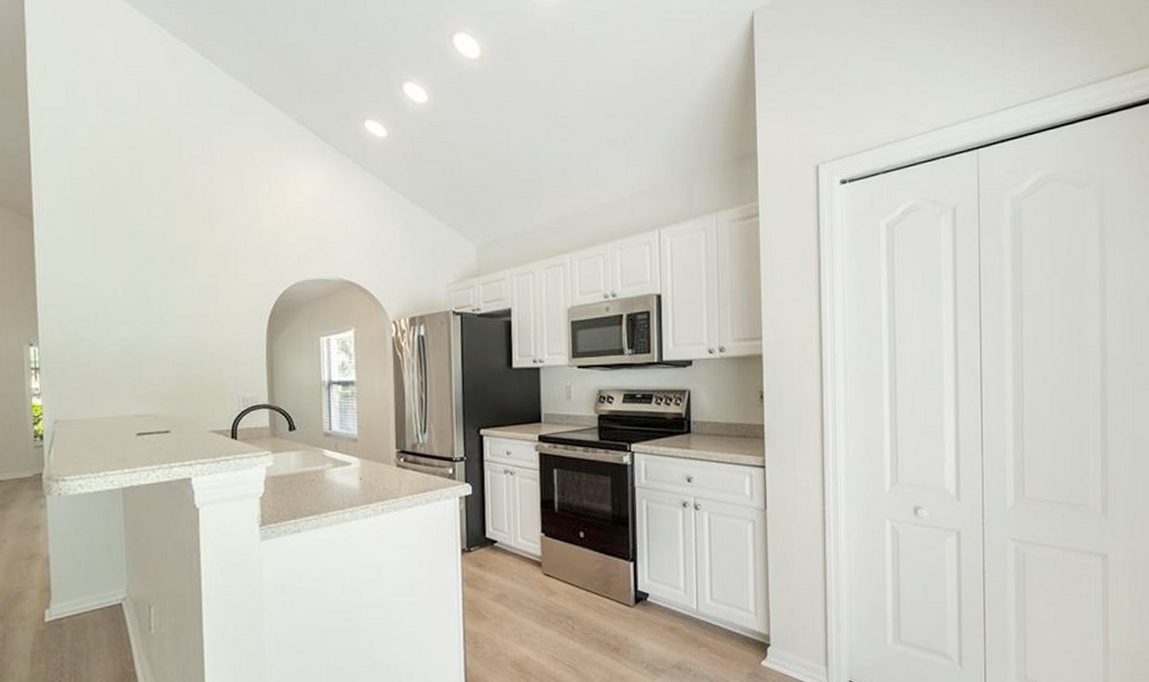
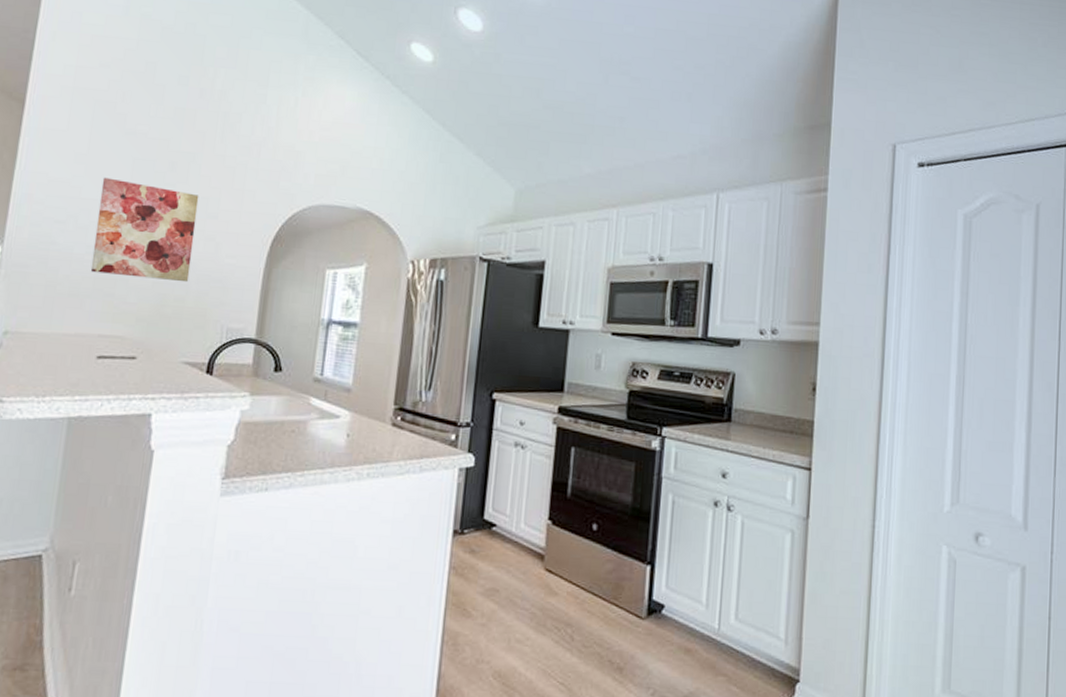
wall art: none [113,276,203,362] -> present [90,177,199,283]

